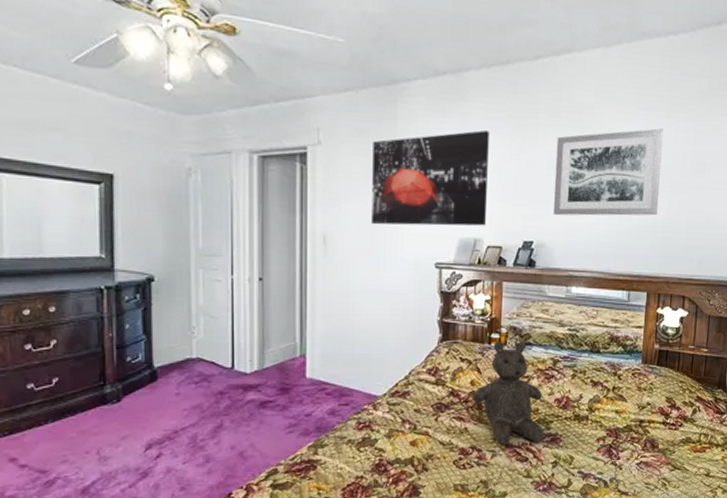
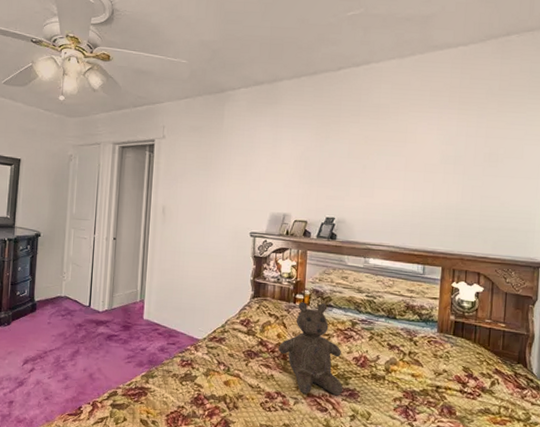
wall art: present [371,130,489,226] -> none [200,127,298,204]
wall art: present [552,128,664,216] -> none [352,124,455,199]

